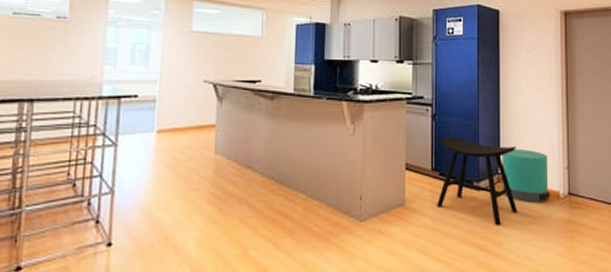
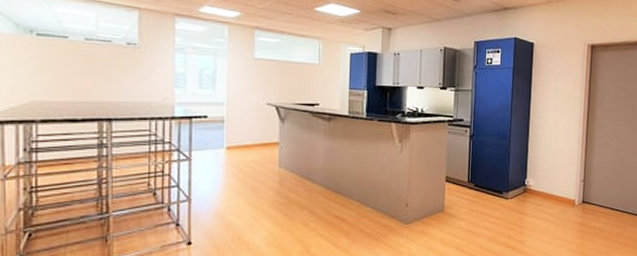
stool: present [437,136,517,226] -> none [471,153,542,228]
trash can: present [502,148,550,204] -> none [527,164,568,210]

